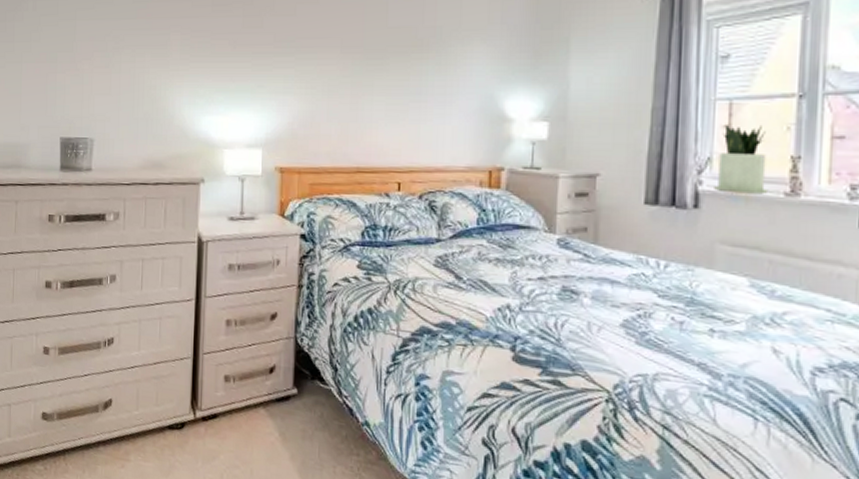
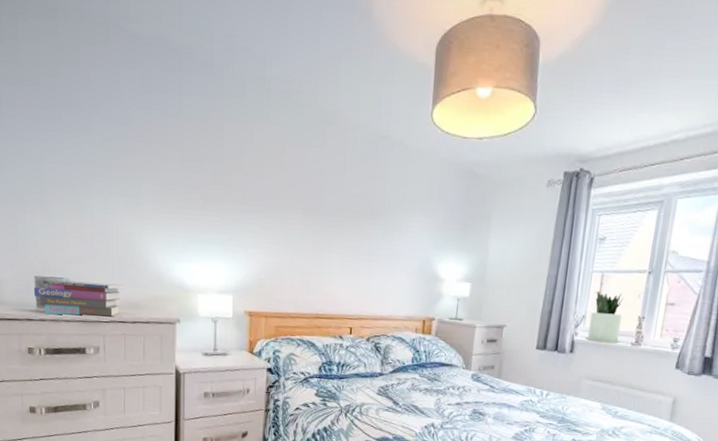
books: none [58,140,149,180] -> present [33,279,125,318]

